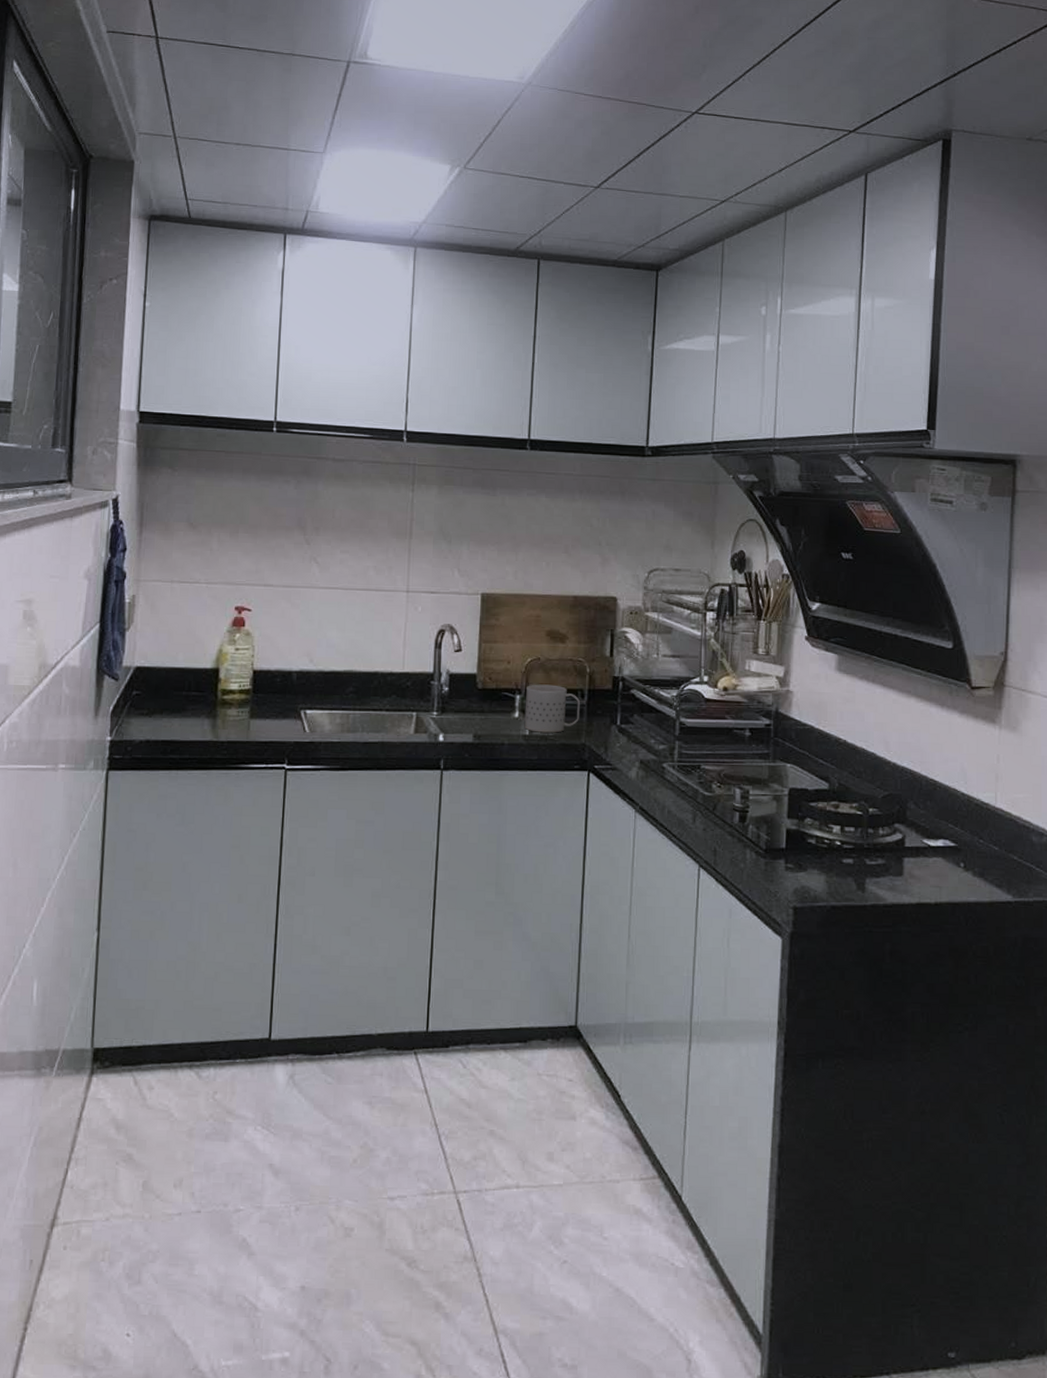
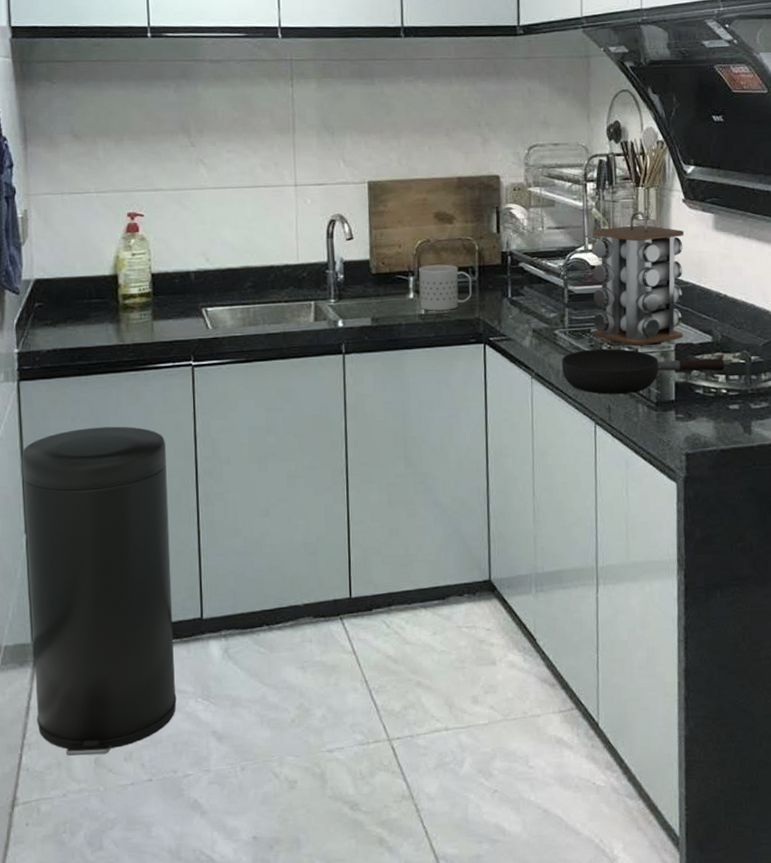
pedal bin: none [87,825,251,1178] -> present [21,426,177,756]
wok: none [667,786,849,837] -> present [561,348,733,394]
spice rack: none [703,644,805,787] -> present [593,210,684,346]

